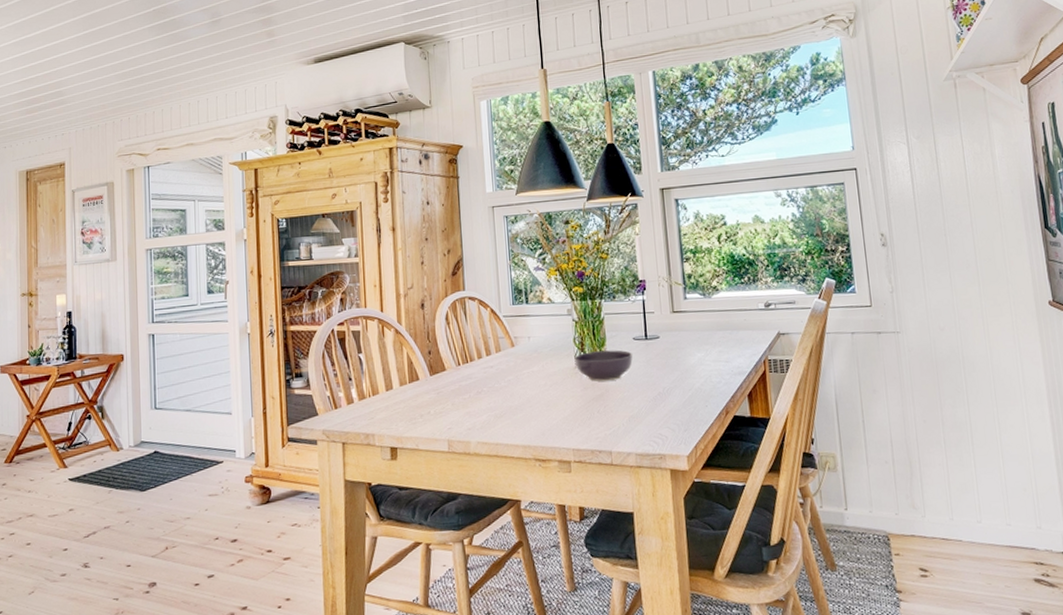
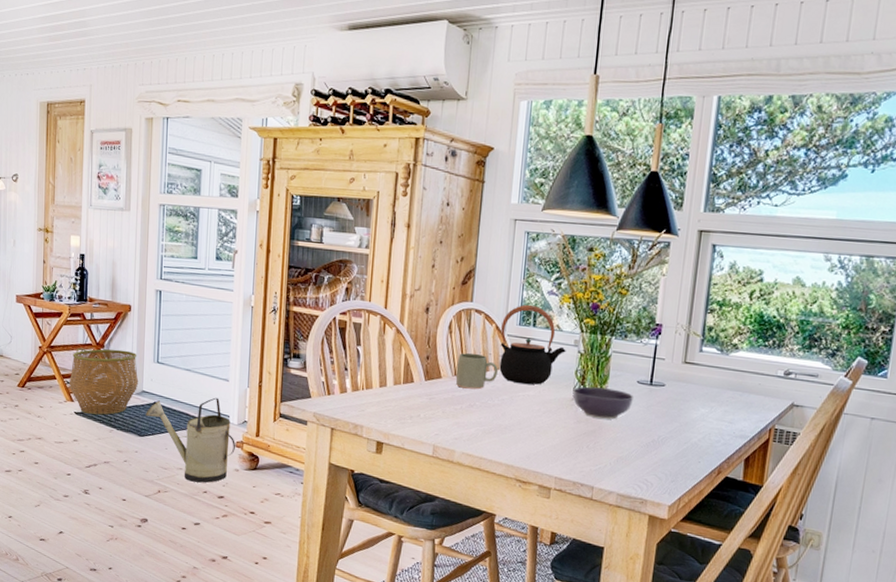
basket: none [62,402,137,478] -> present [69,347,139,415]
watering can: none [146,434,245,530] -> present [146,397,235,483]
mug: none [458,339,500,377] -> present [455,353,498,390]
teapot: none [496,283,561,361] -> present [499,304,566,385]

